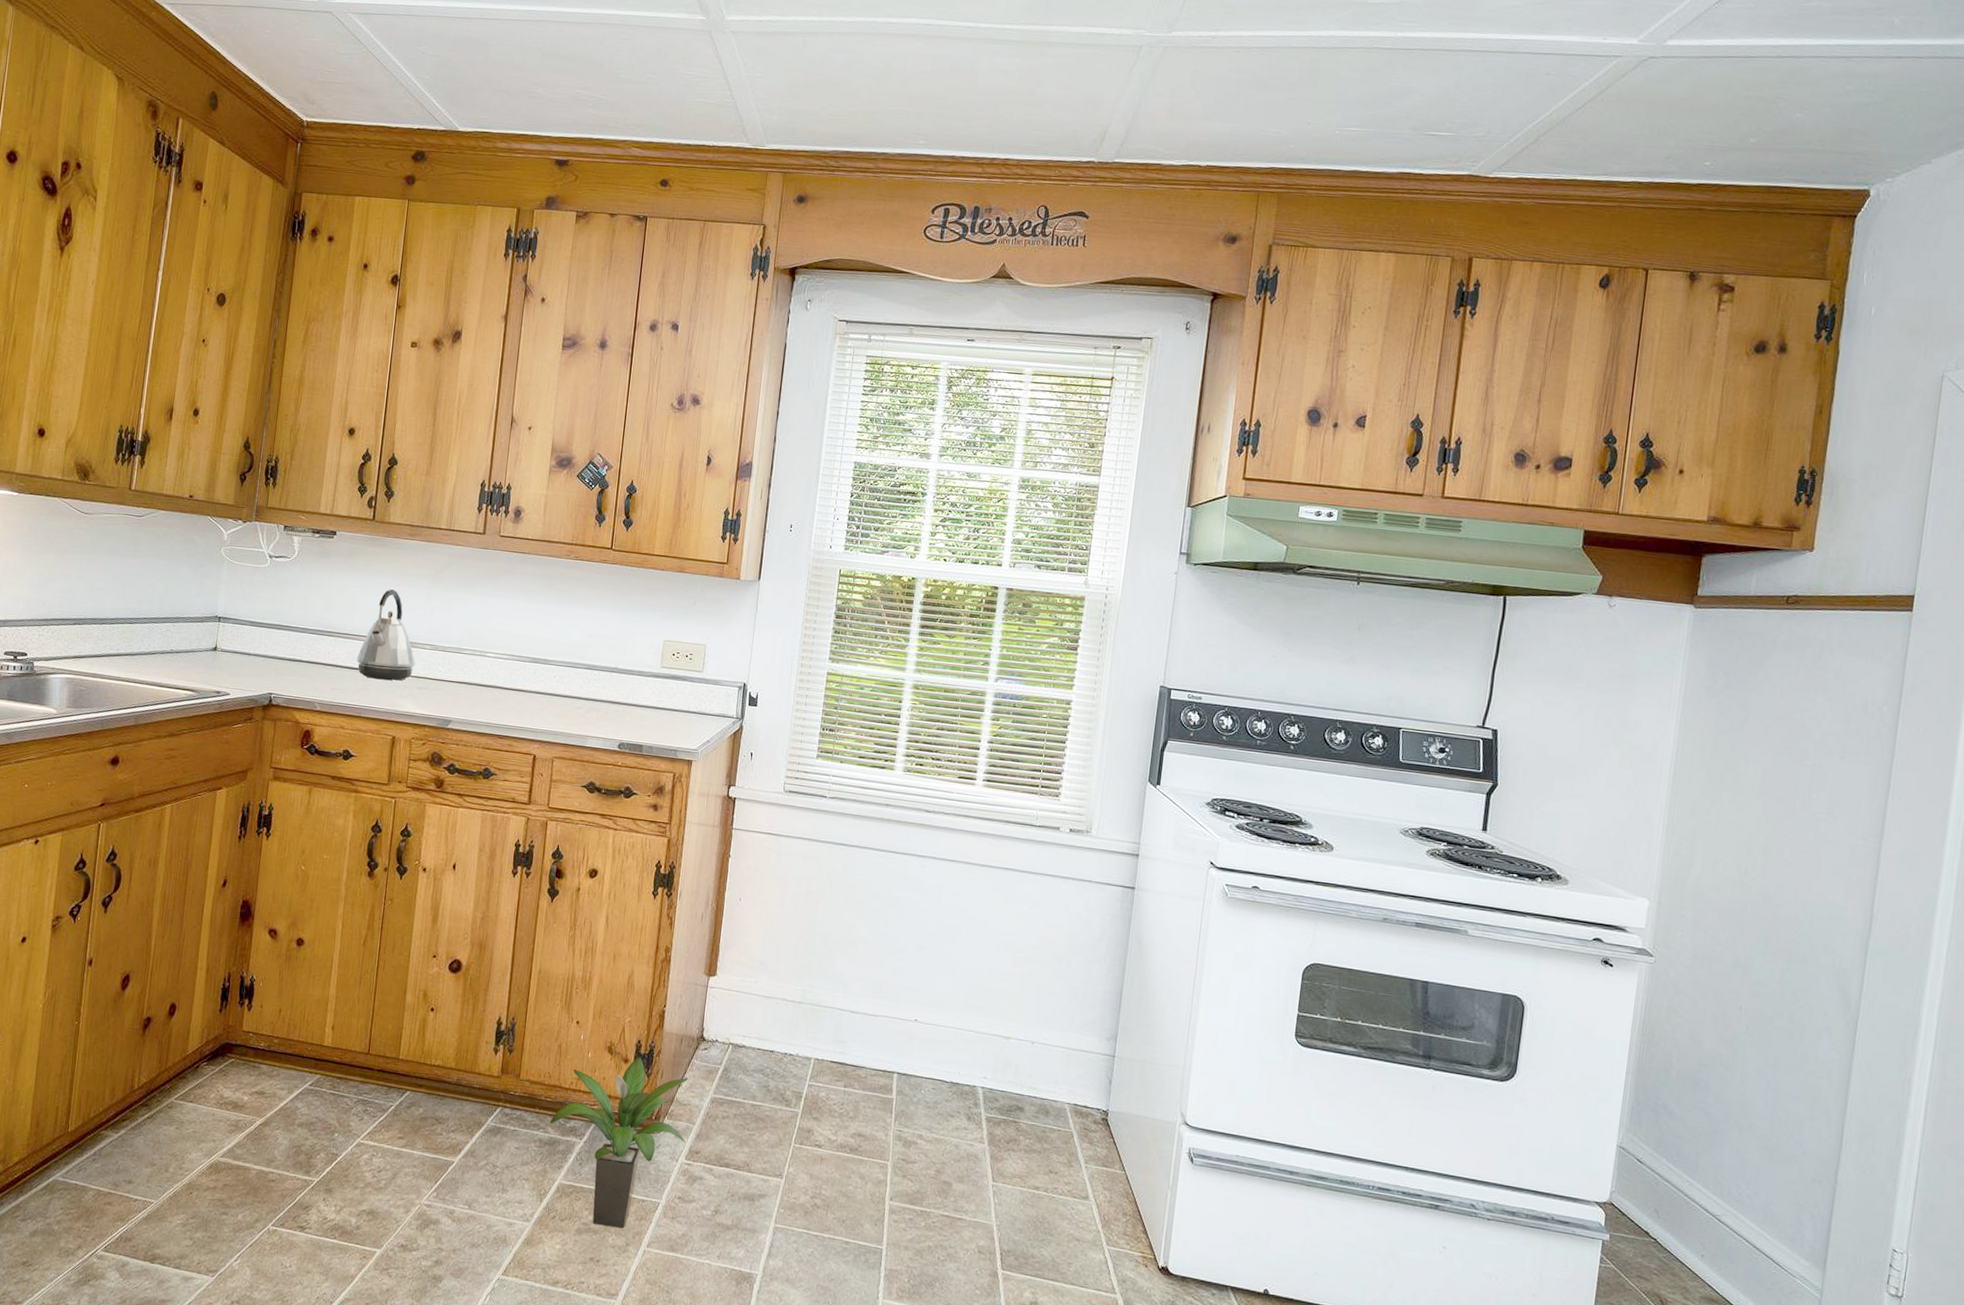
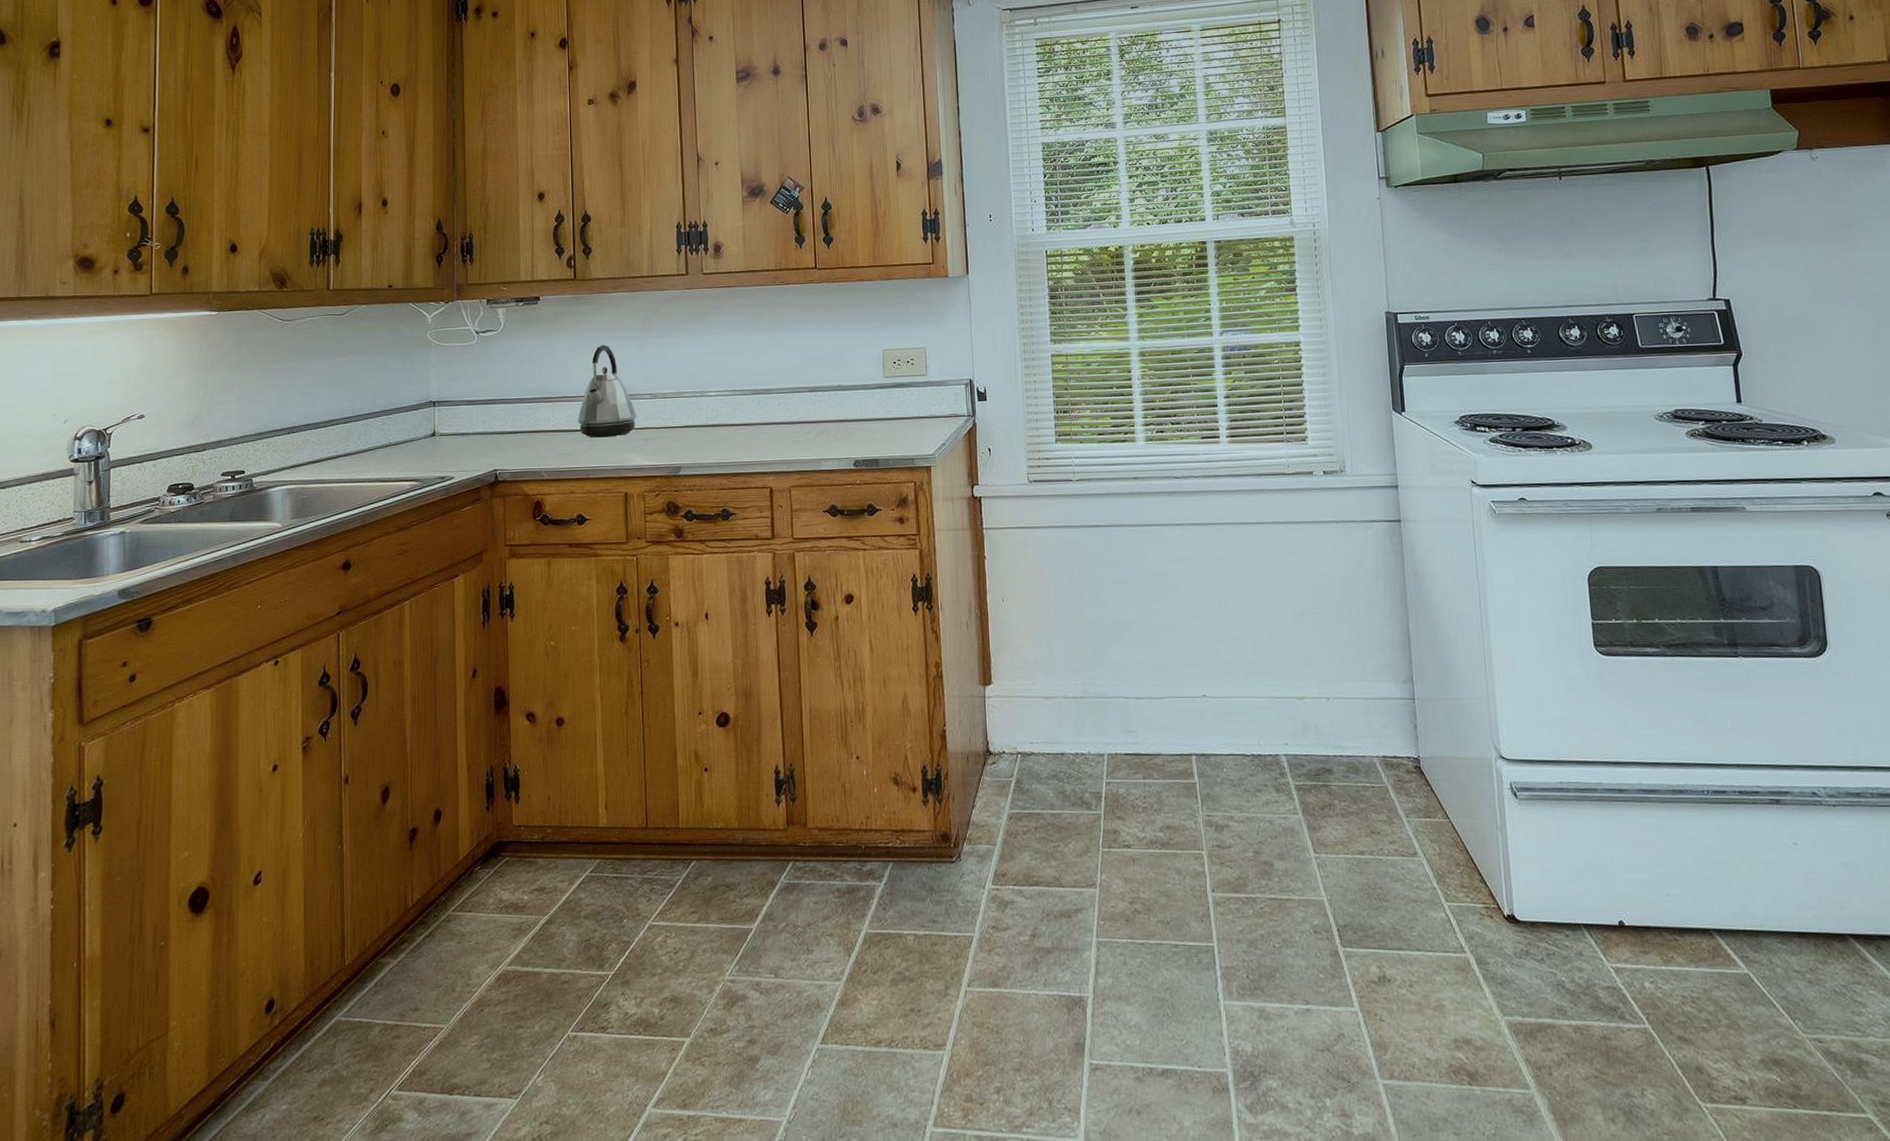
potted plant: present [550,1057,688,1228] -> none [845,784,989,971]

